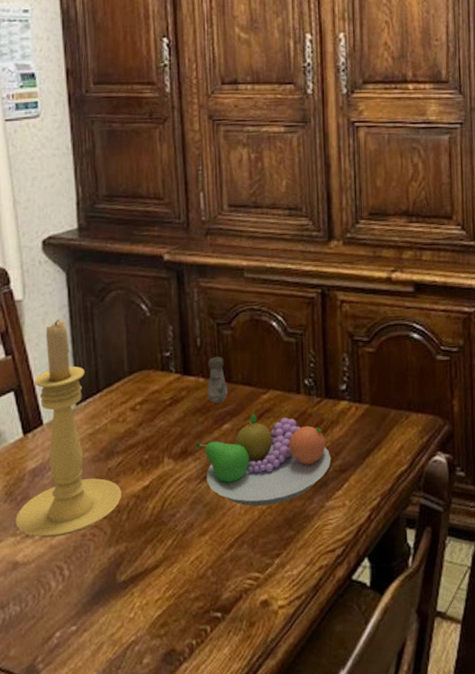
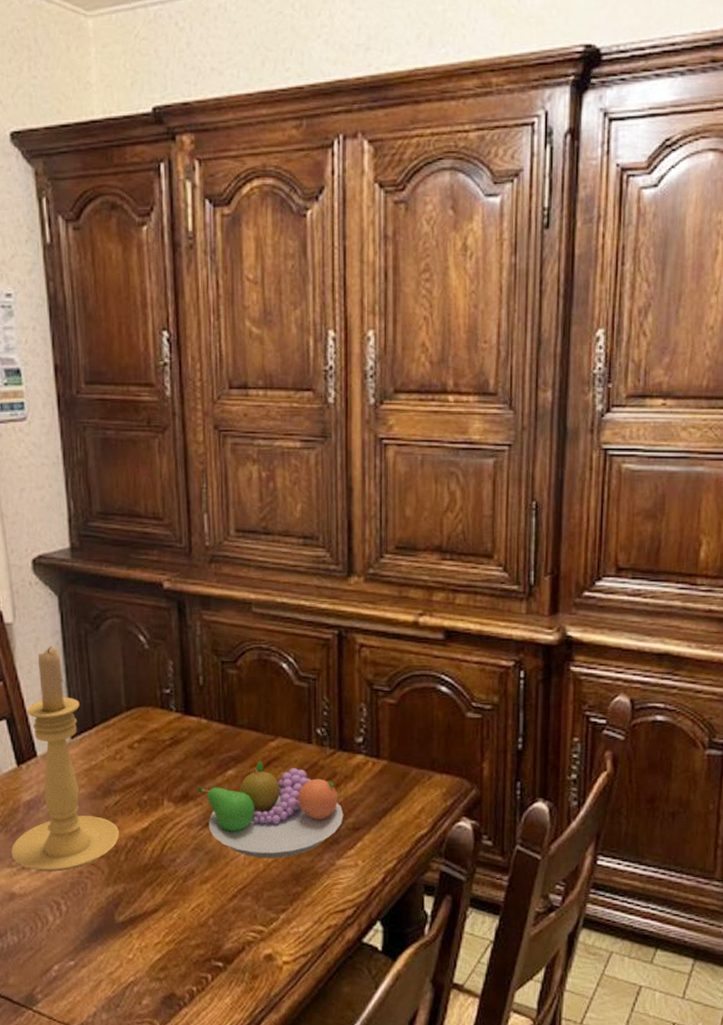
salt shaker: present [207,357,229,404] -> none [210,698,233,748]

